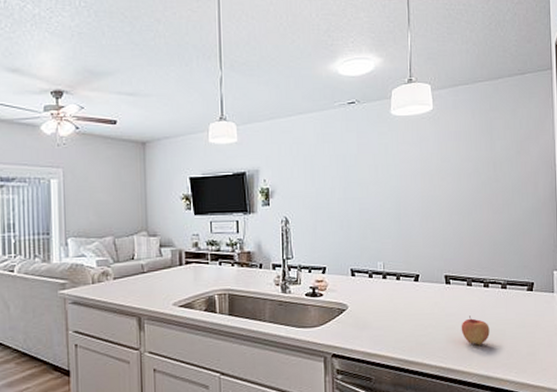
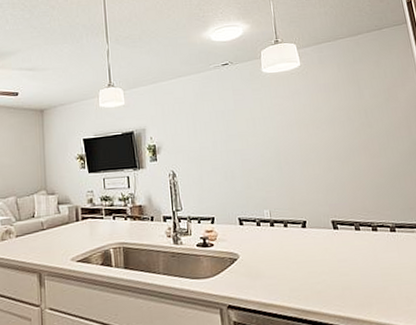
apple: present [461,316,490,346] -> none [354,261,386,292]

